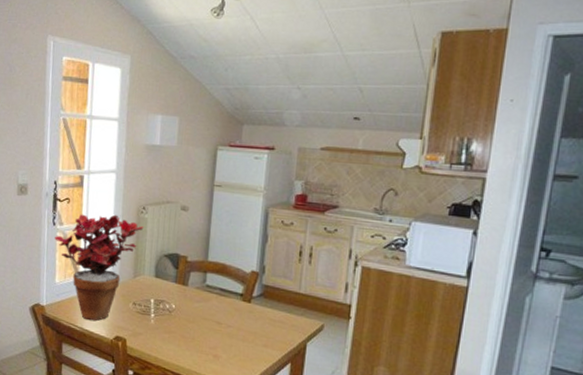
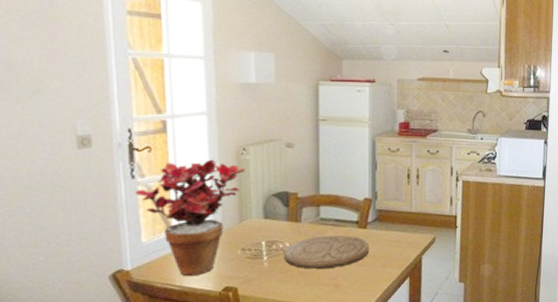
cutting board: none [168,302,252,338] -> present [283,234,369,269]

